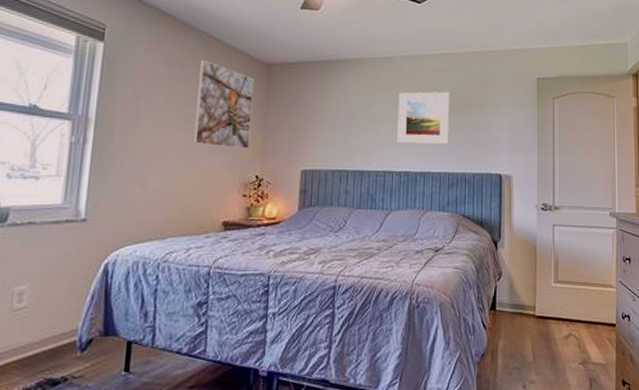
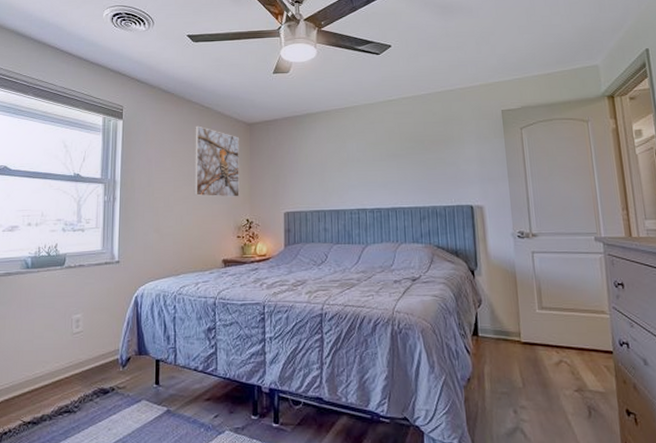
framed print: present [397,91,450,145] -> none [365,132,417,183]

